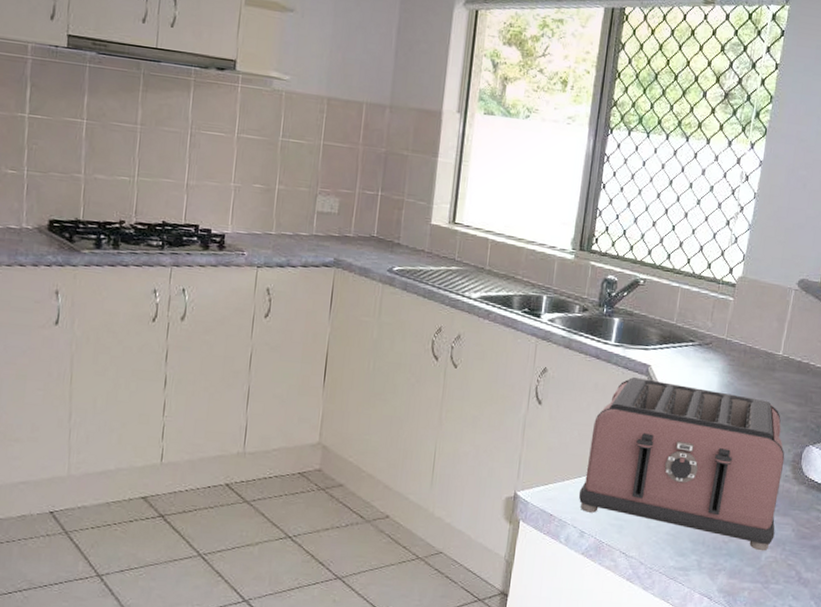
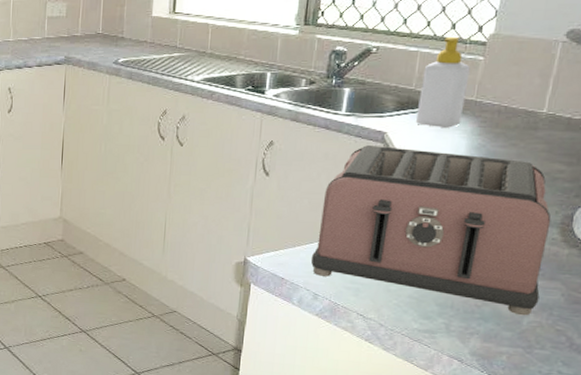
soap bottle: none [675,276,722,364] -> present [415,37,470,128]

